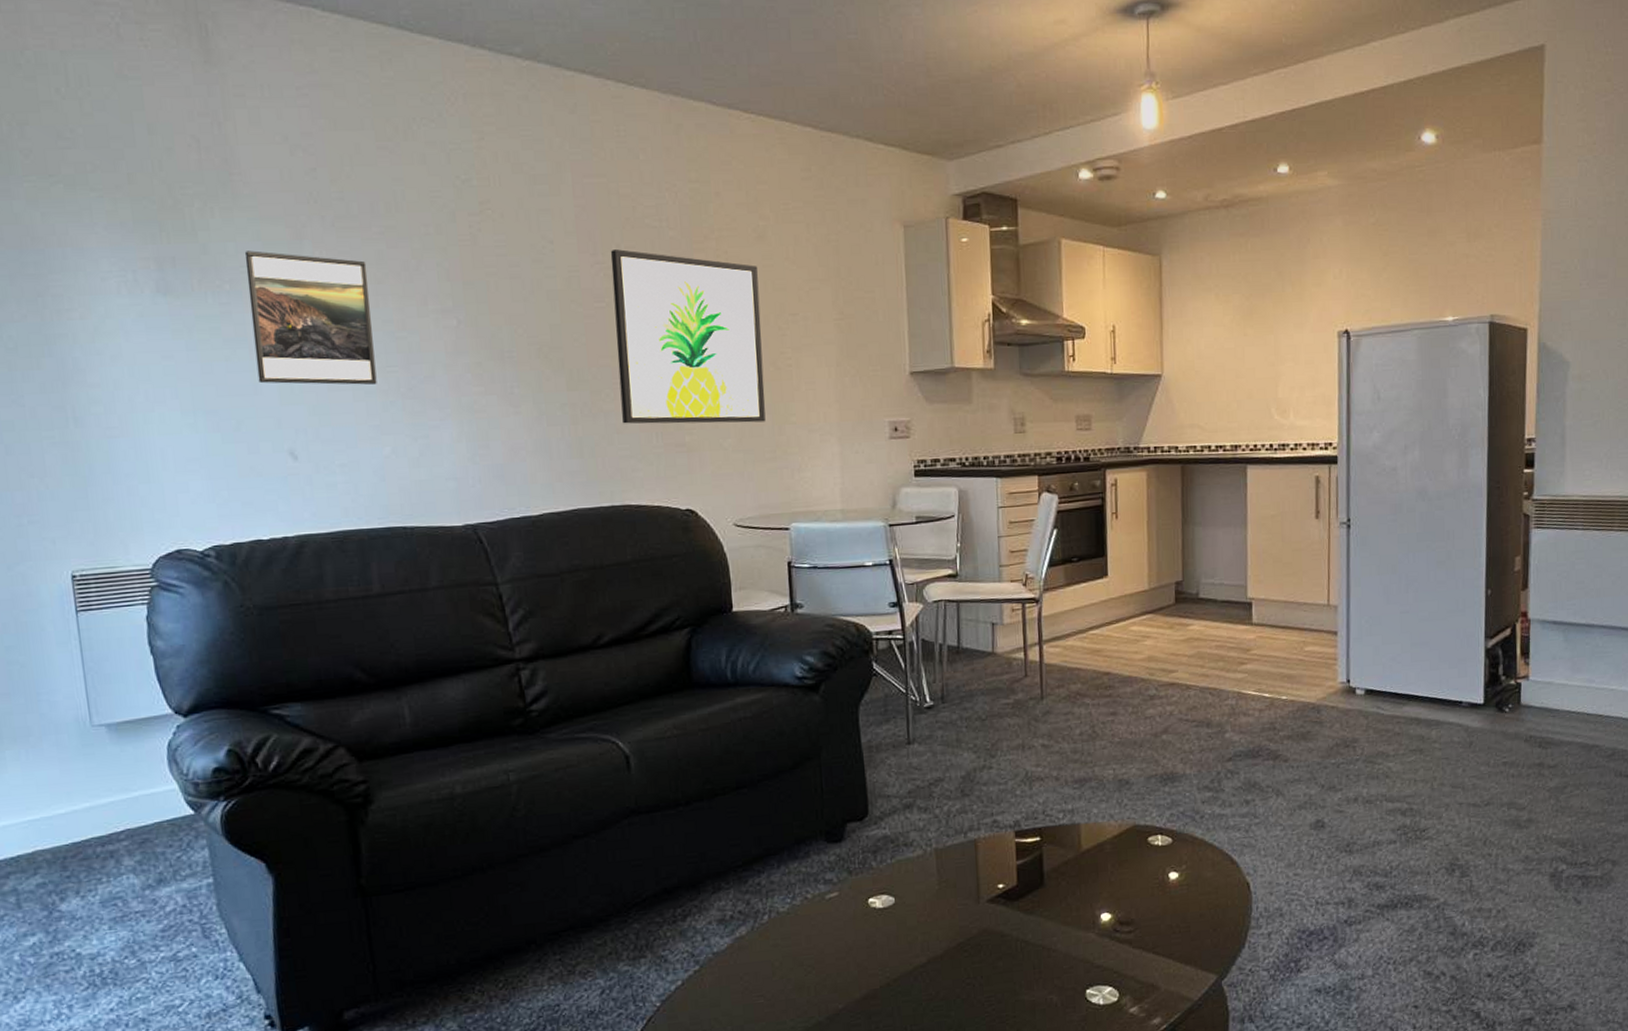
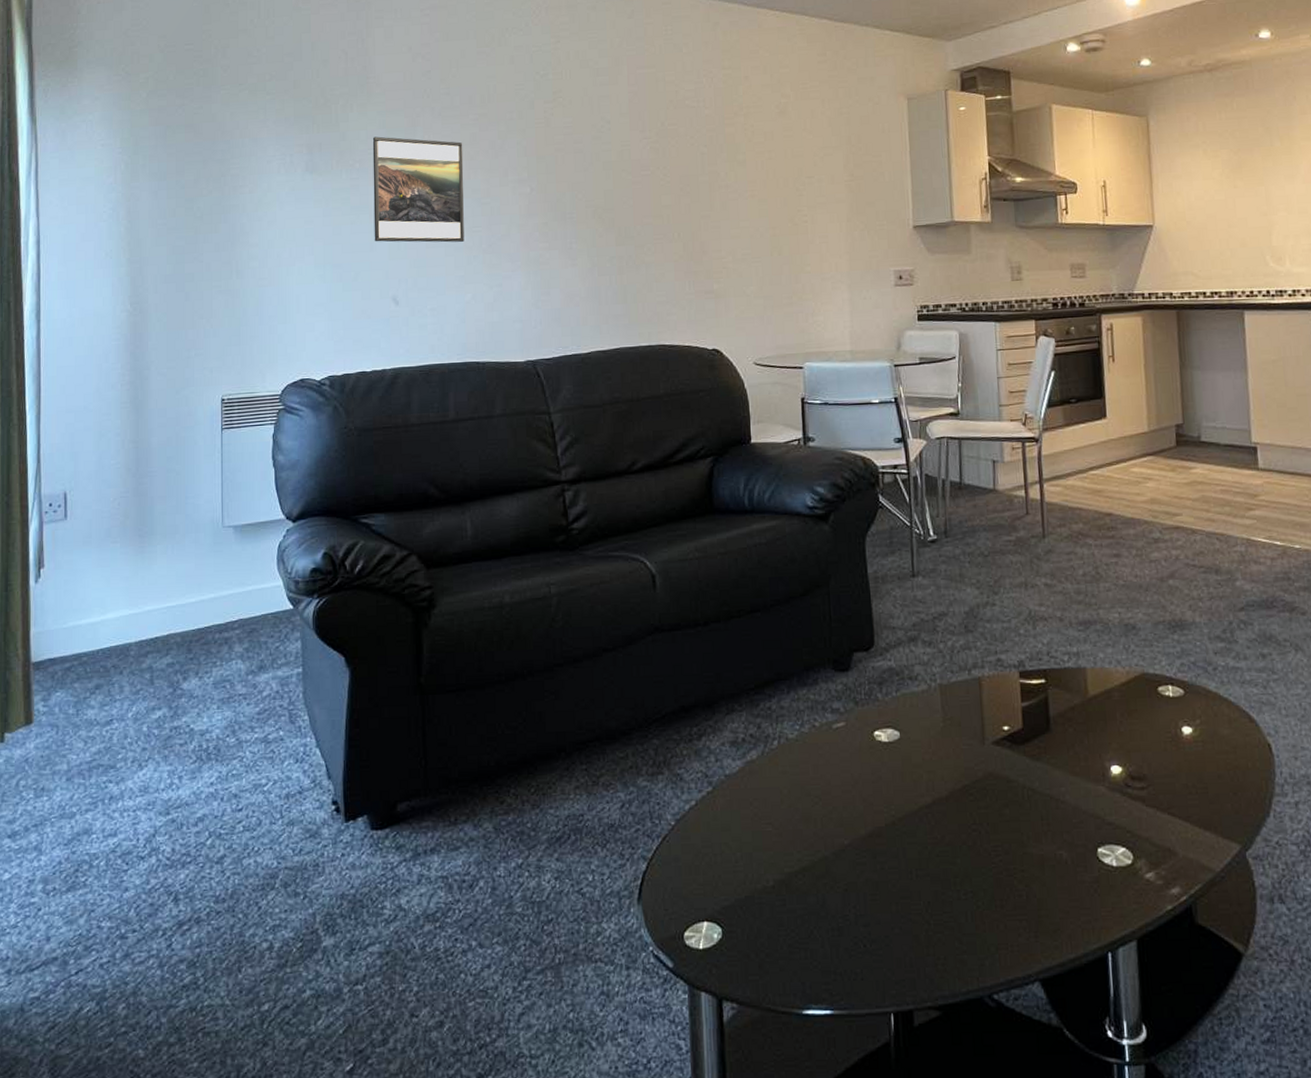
wall art: present [610,249,766,424] -> none [656,126,784,274]

